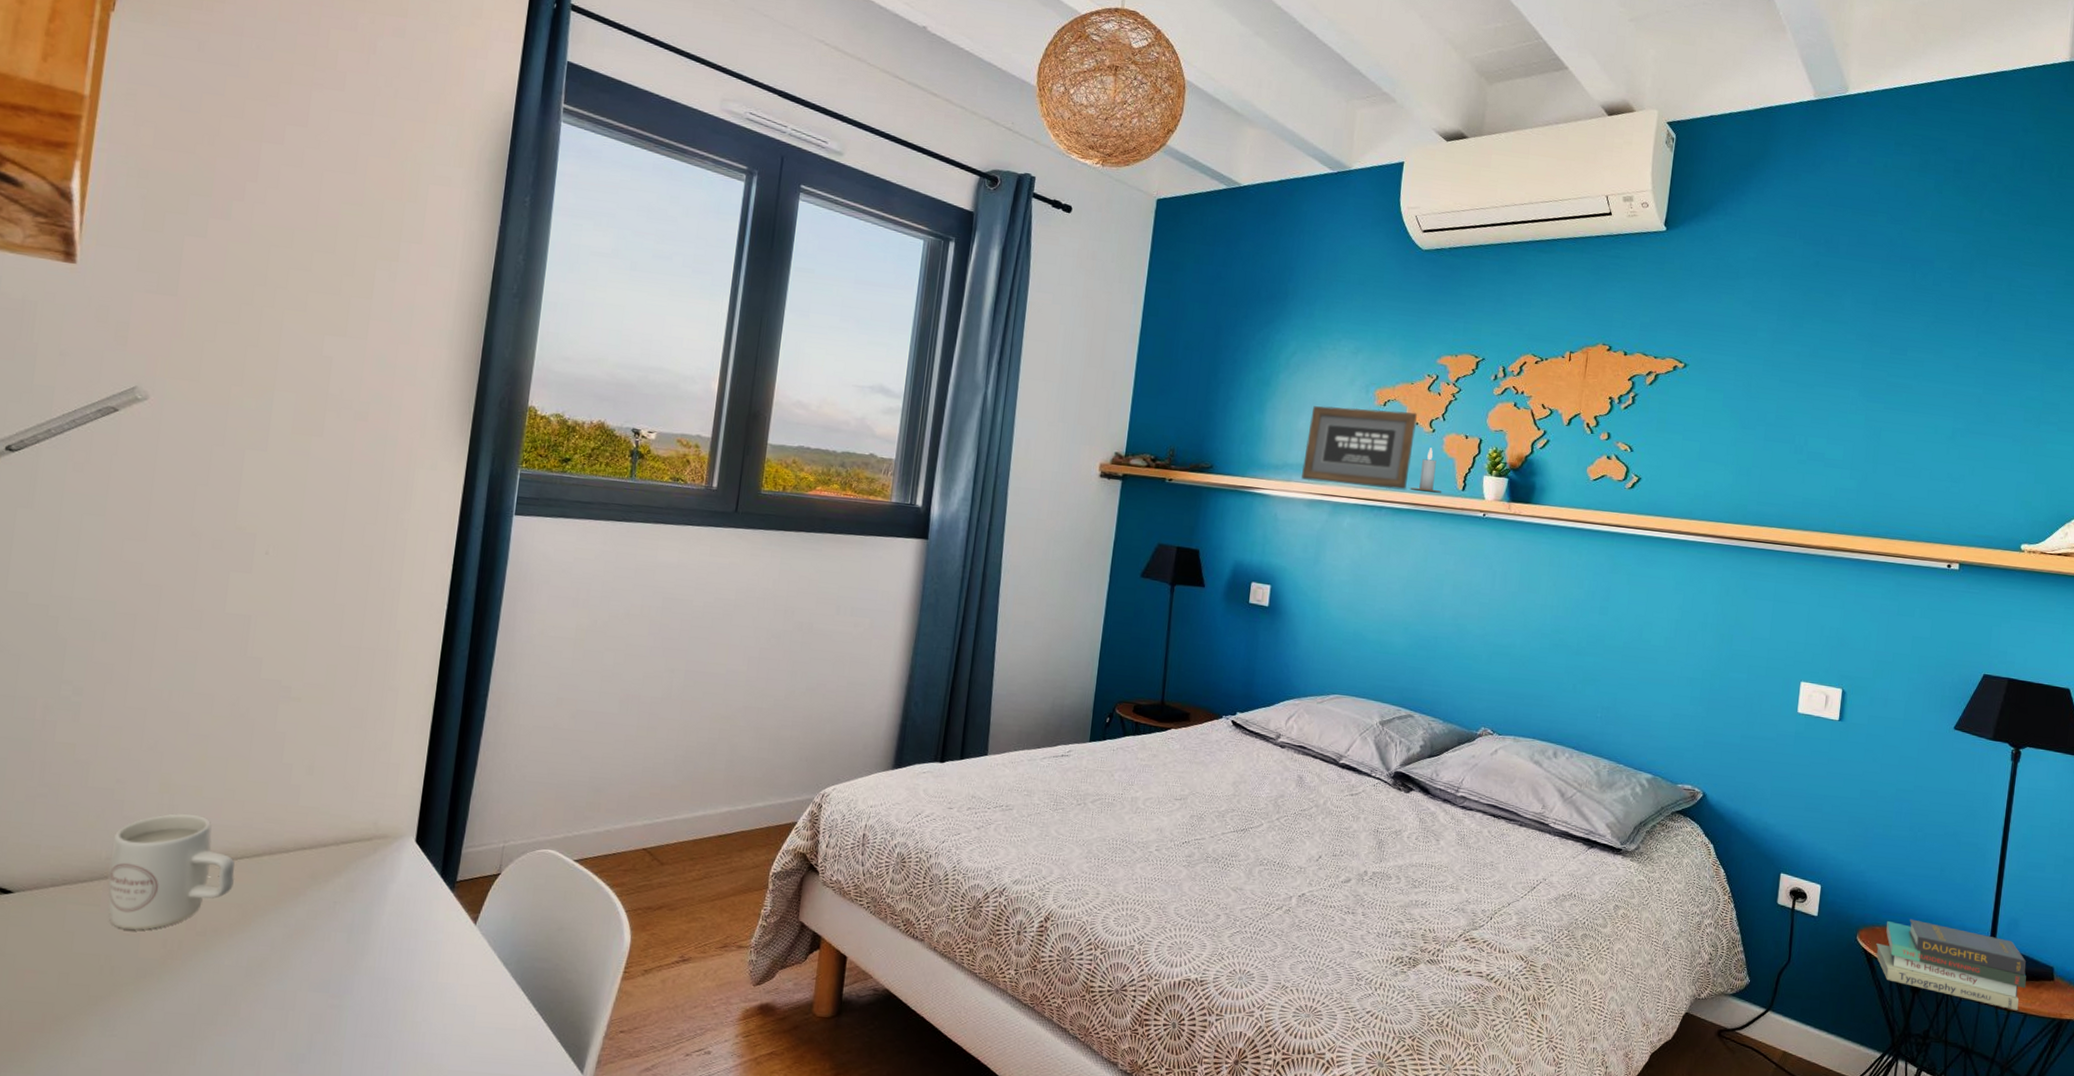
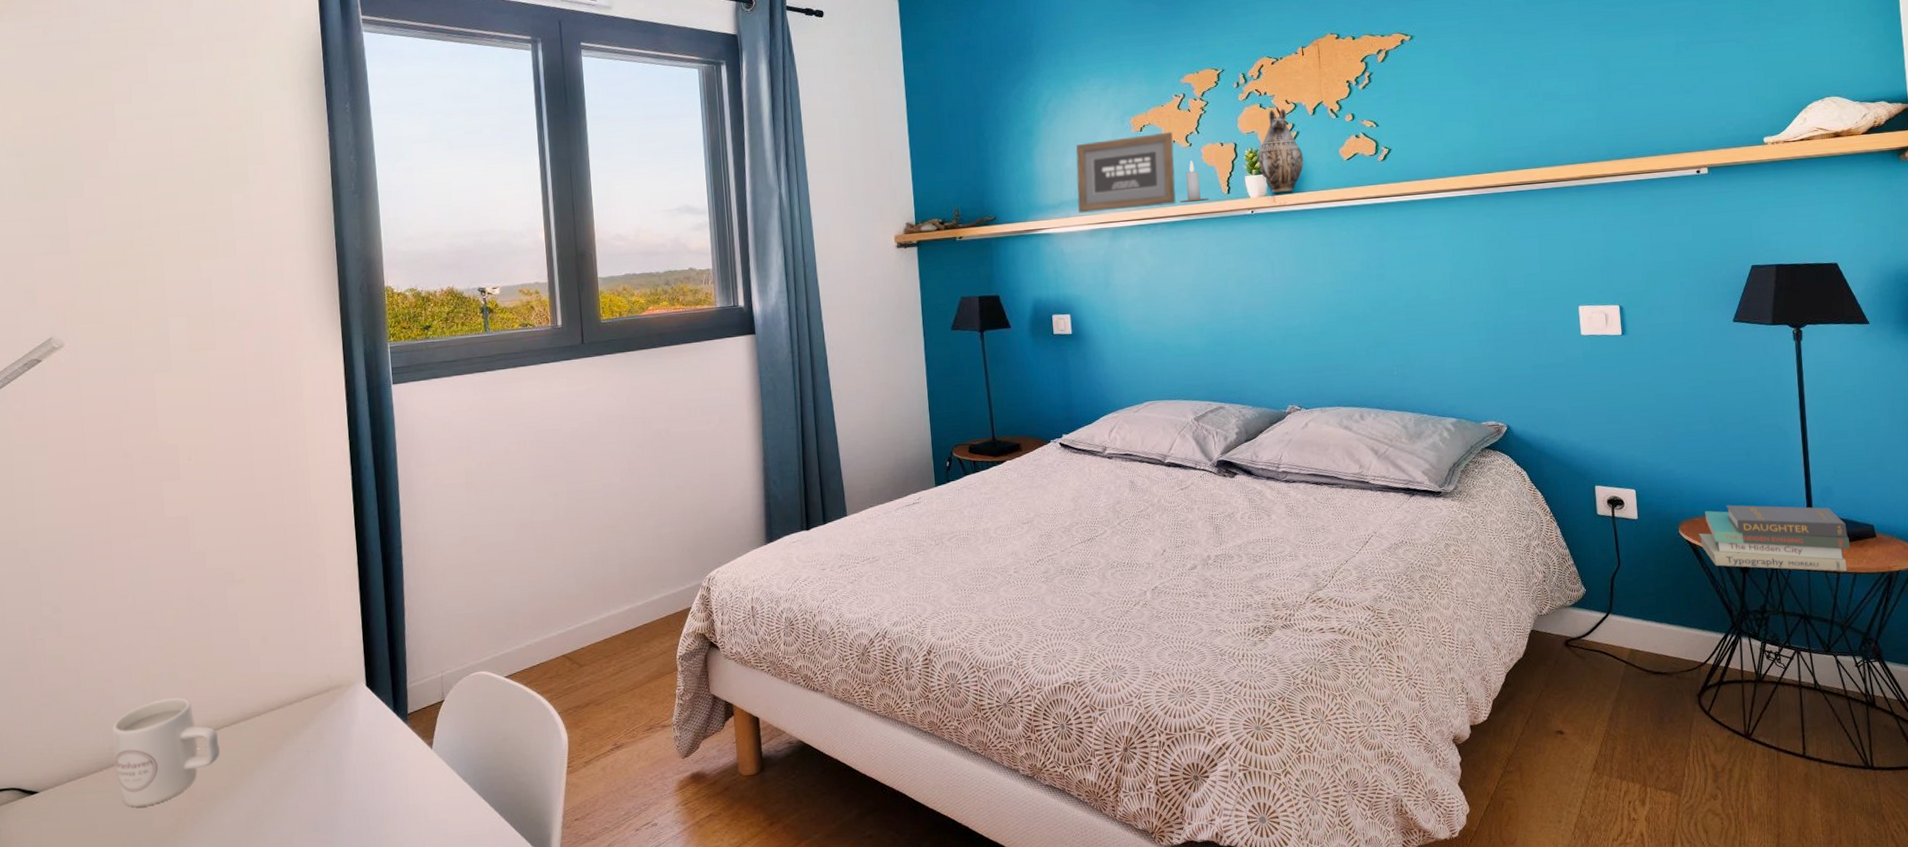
decorative vase: none [1500,410,1549,502] -> present [1257,108,1304,193]

